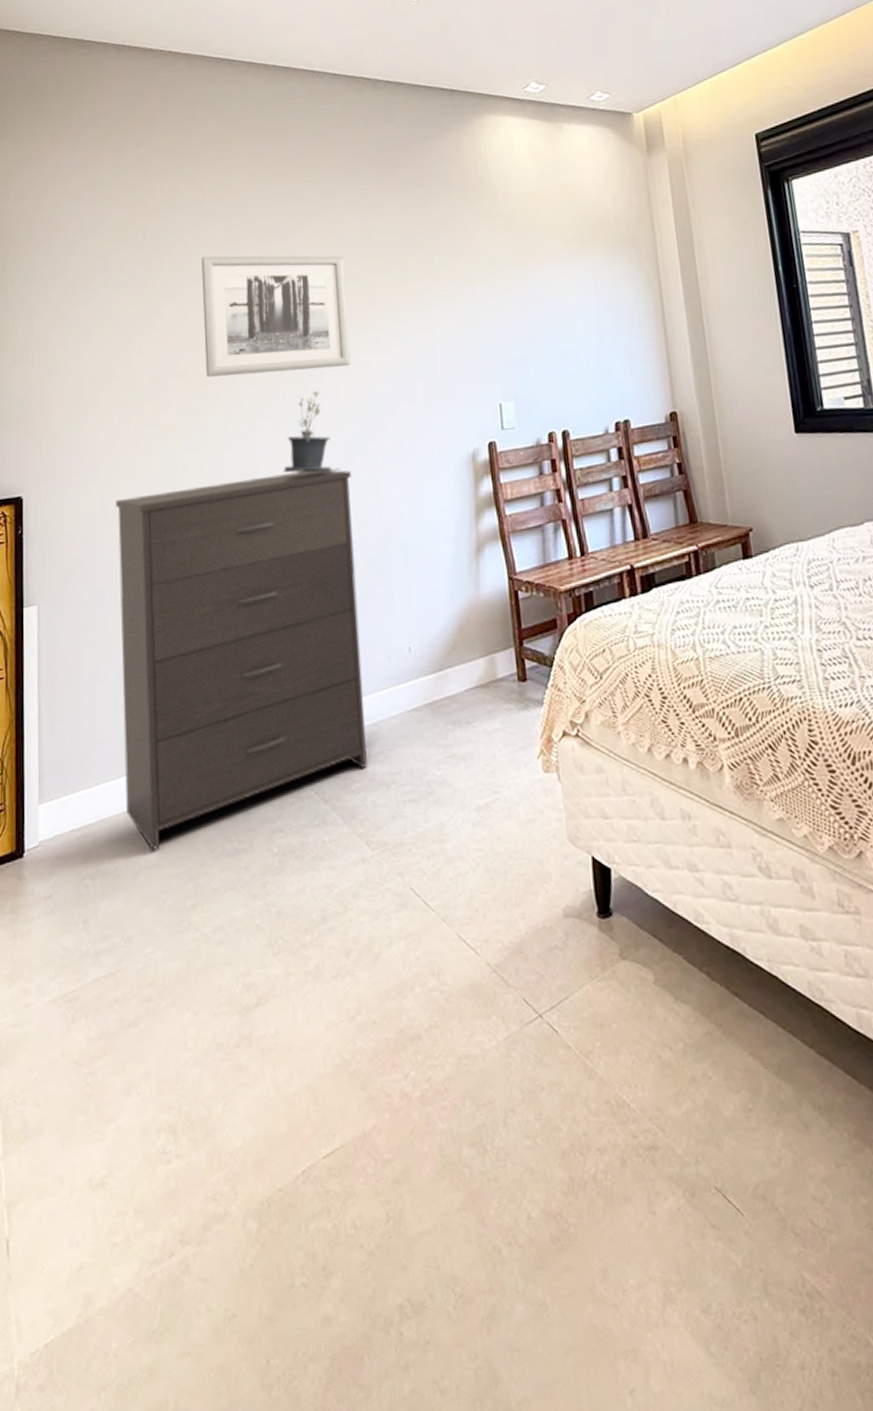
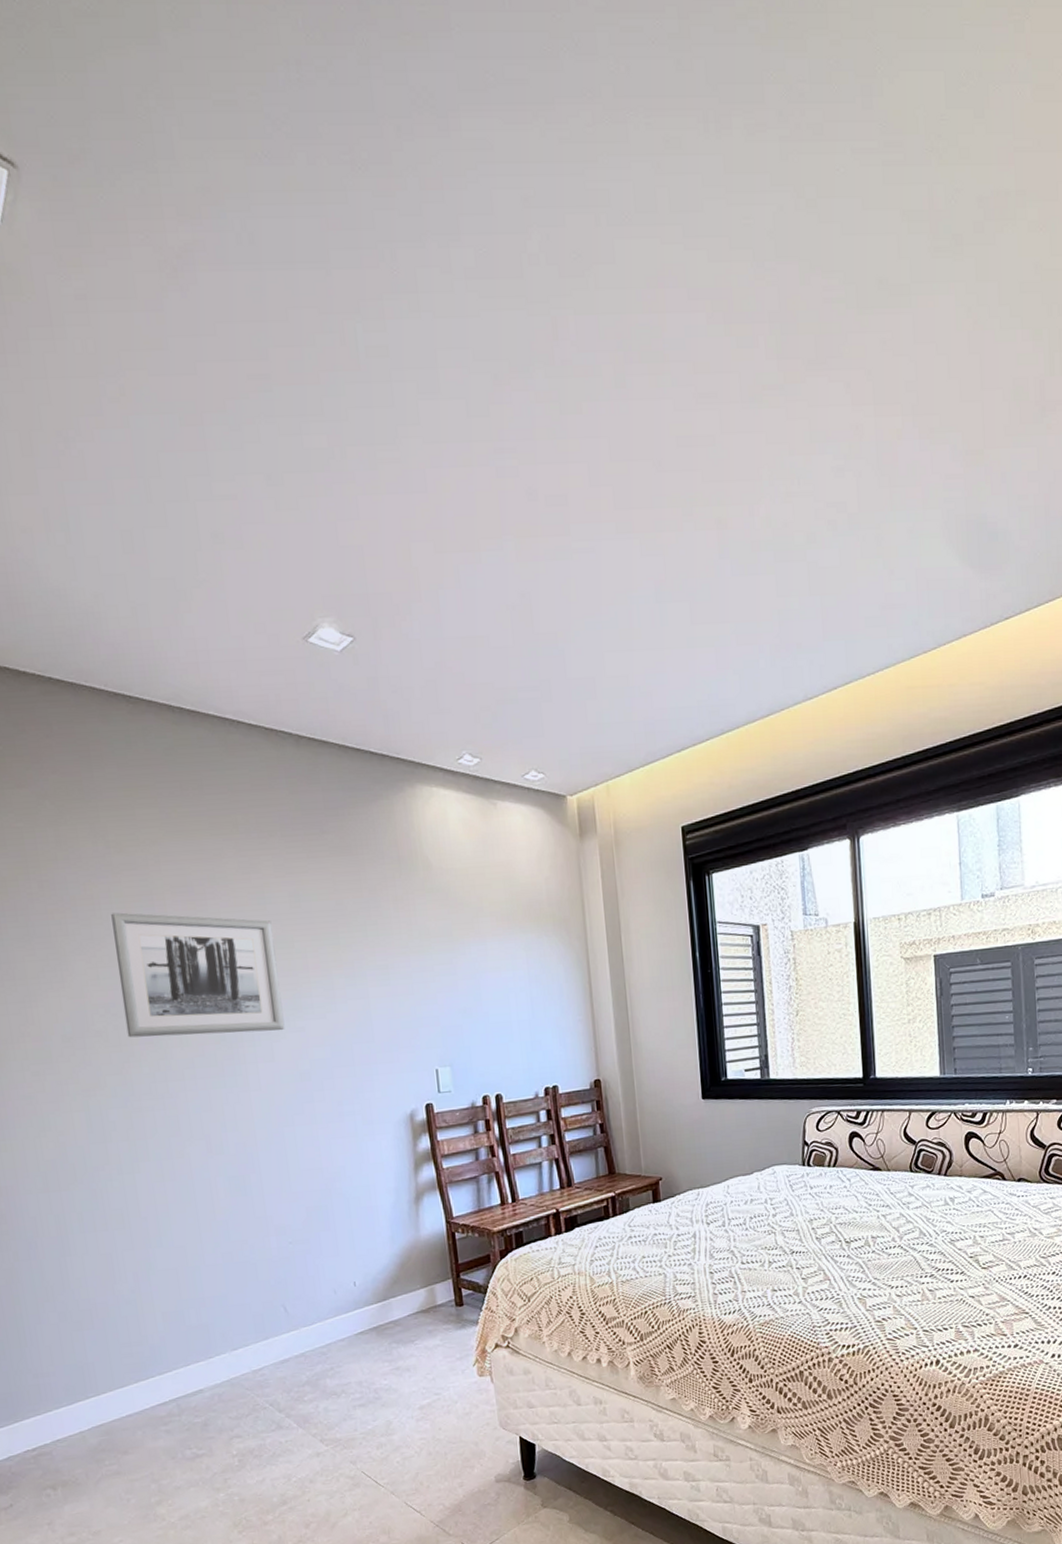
dresser: present [115,469,367,850] -> none [37,1127,318,1461]
potted plant: present [283,390,341,473] -> none [219,1053,280,1131]

